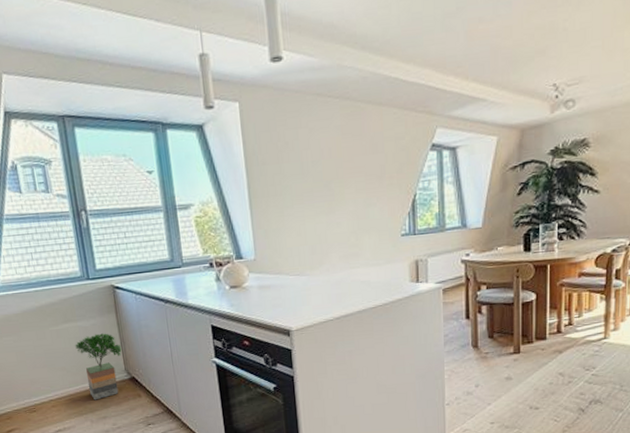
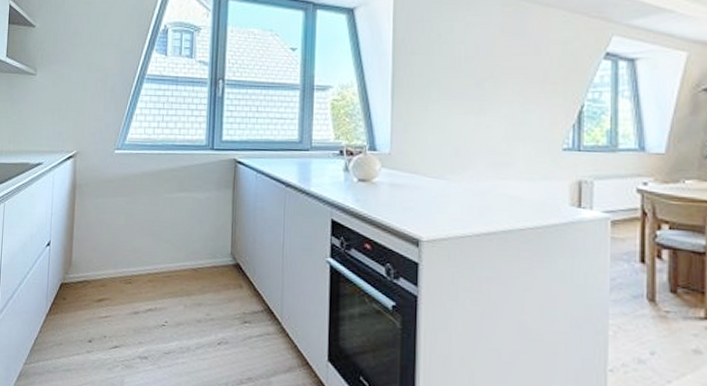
potted tree: present [74,333,122,401] -> none [184,208,232,283]

